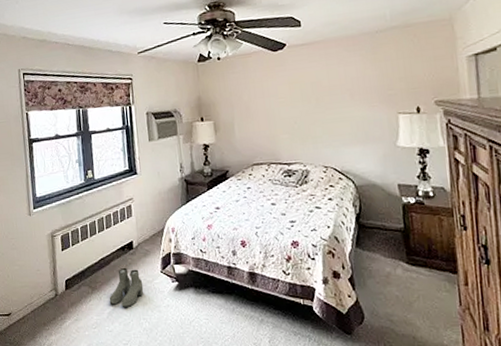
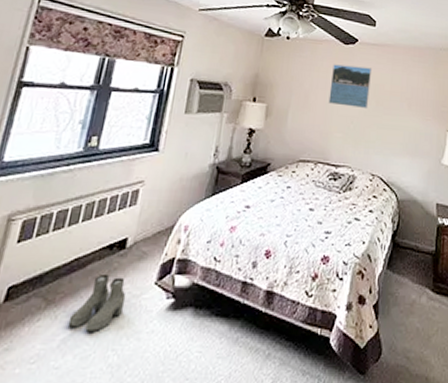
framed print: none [266,68,309,110] -> present [328,64,373,108]

